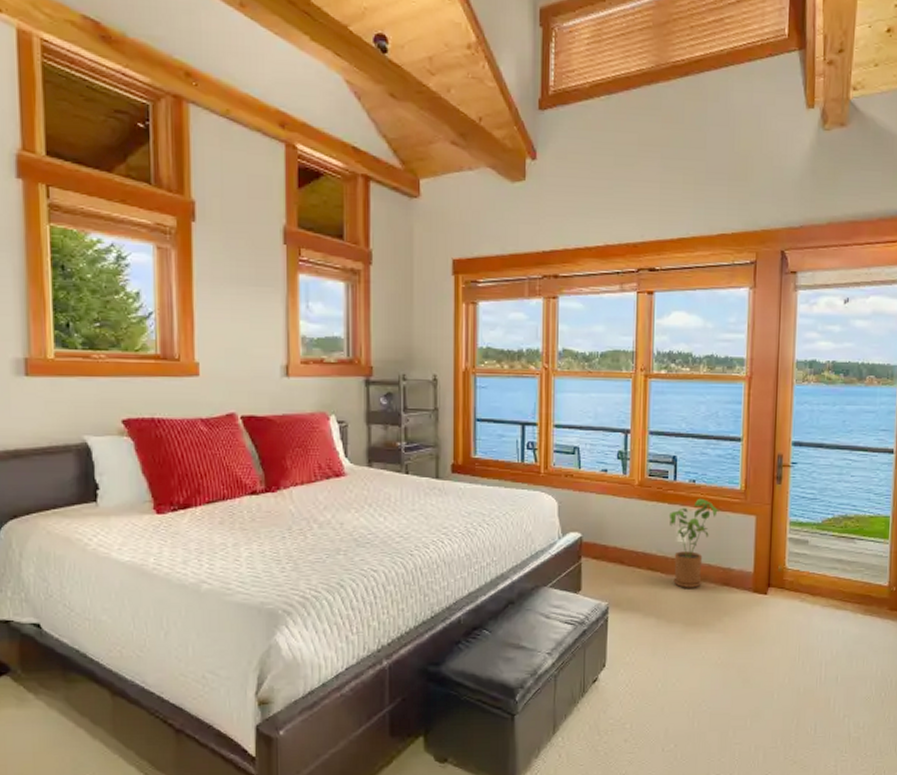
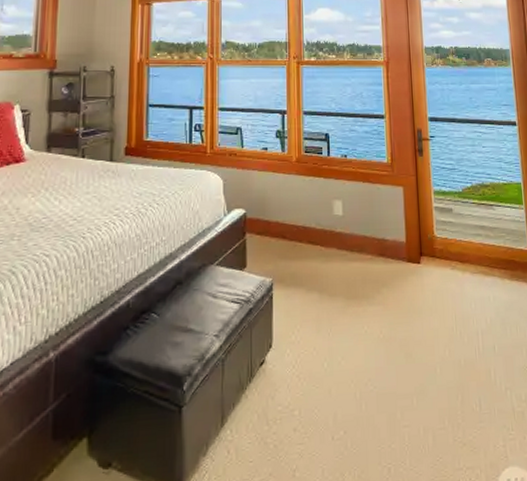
house plant: present [668,498,722,588] -> none [325,171,372,261]

